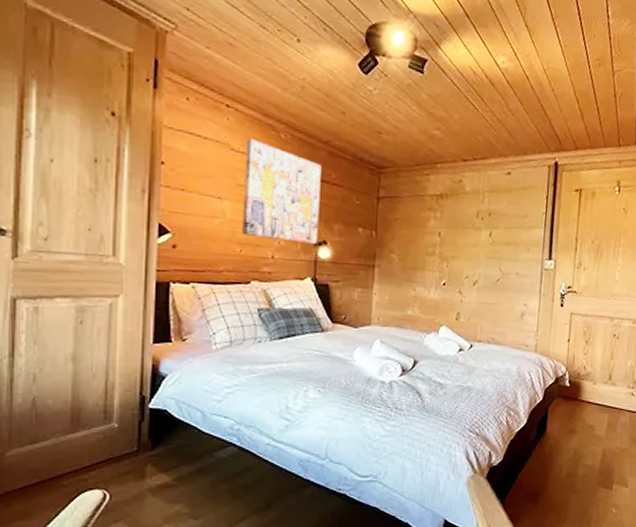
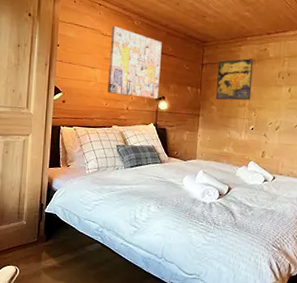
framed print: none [396,192,446,247] -> present [215,58,254,101]

